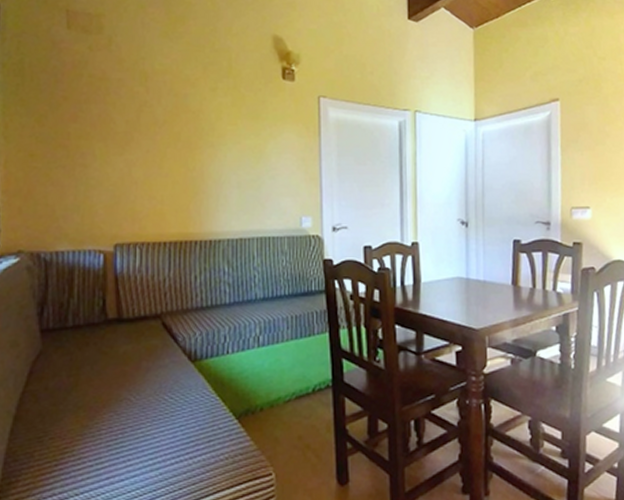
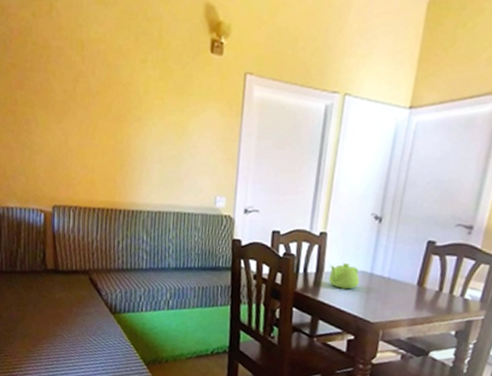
teapot: none [426,271,457,298] -> present [328,263,360,289]

